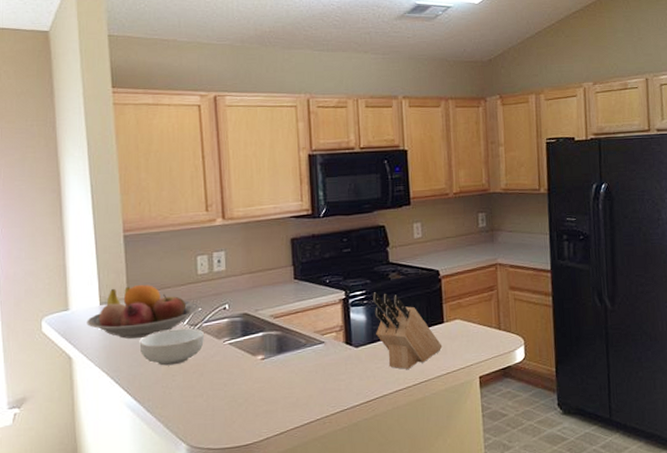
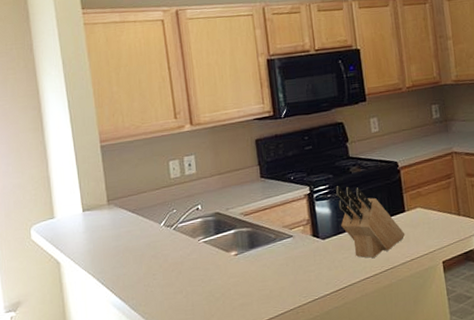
fruit bowl: present [87,285,199,339] -> none [71,190,174,242]
cereal bowl: present [139,328,204,366] -> none [120,229,180,266]

